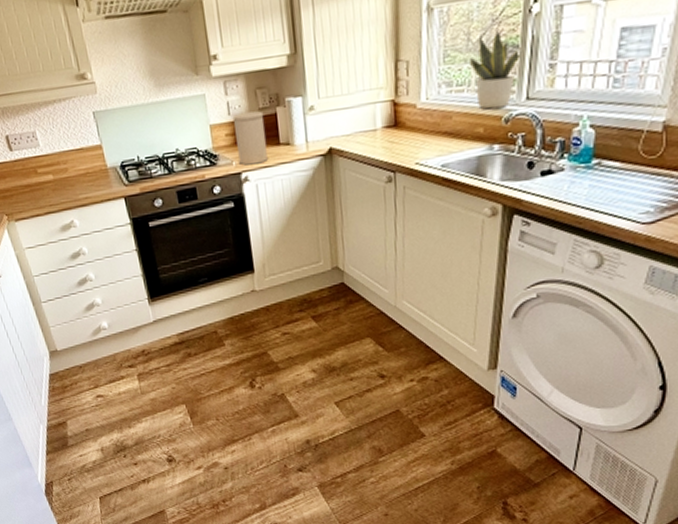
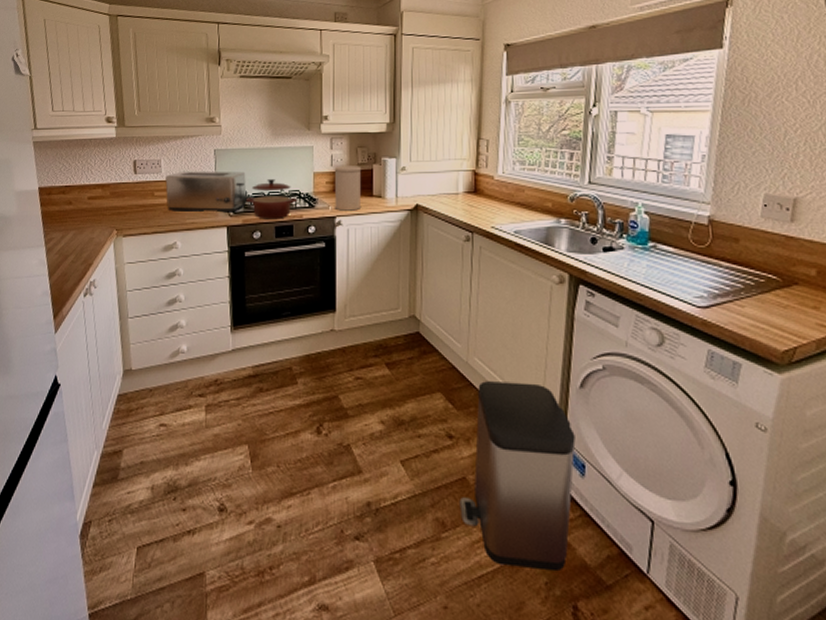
toaster: none [45,133,141,188] -> present [165,171,247,213]
saucepan: none [140,138,197,185] -> present [247,179,298,220]
pedal bin: none [394,318,507,478] -> present [459,381,576,570]
potted plant: present [470,29,523,110] -> none [540,124,585,188]

